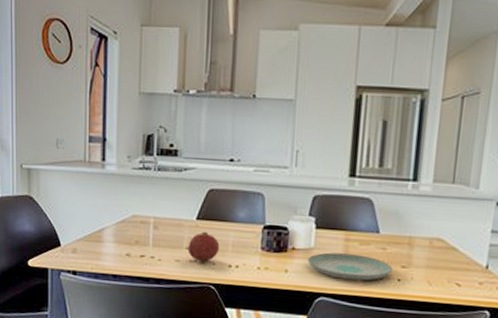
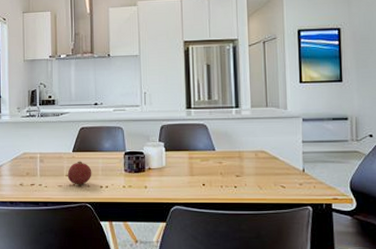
plate: present [307,252,393,281] -> none [162,169,229,190]

